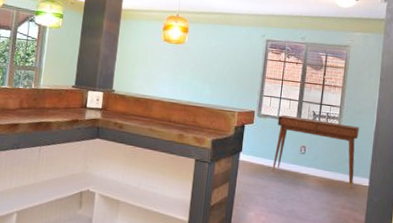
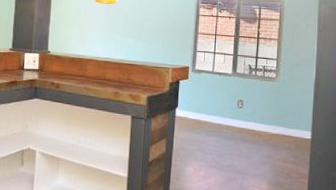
desk: present [272,114,359,189] -> none [209,69,298,143]

